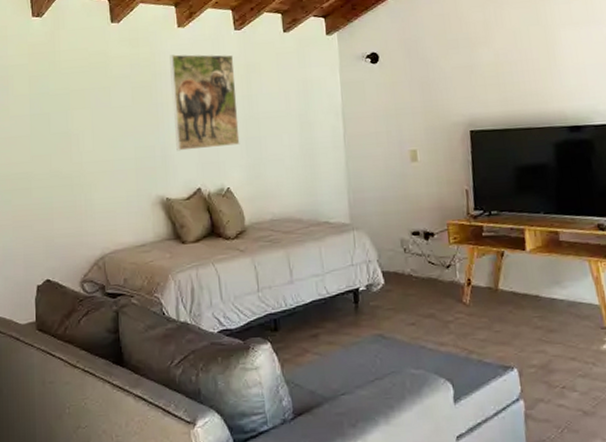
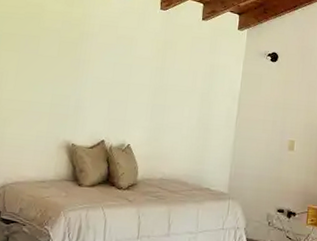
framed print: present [169,54,240,151] -> none [89,19,155,109]

